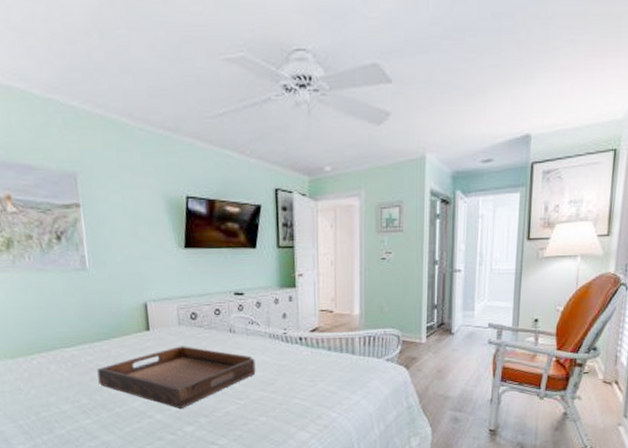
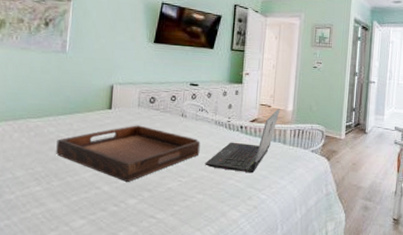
laptop computer: none [263,313,345,390] -> present [205,109,281,173]

